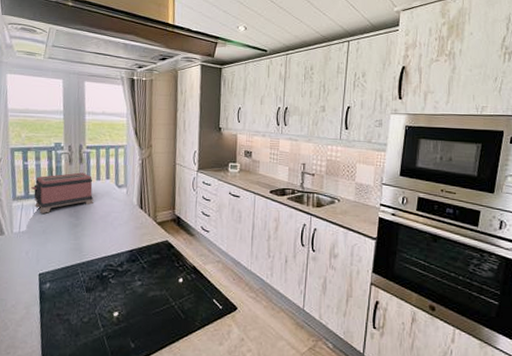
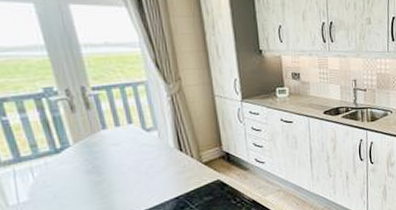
toaster: present [31,172,94,213] -> none [21,120,117,176]

